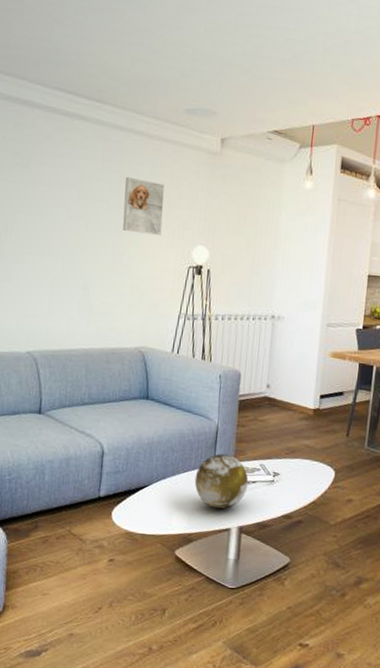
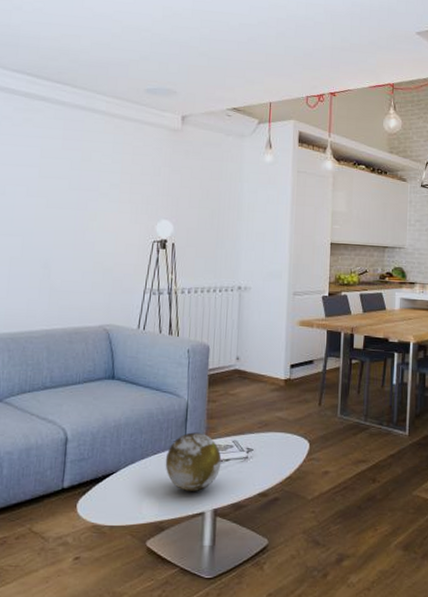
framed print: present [123,176,165,235] -> none [85,154,127,211]

